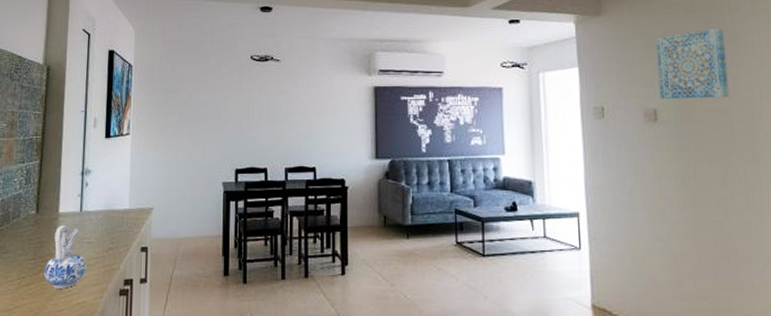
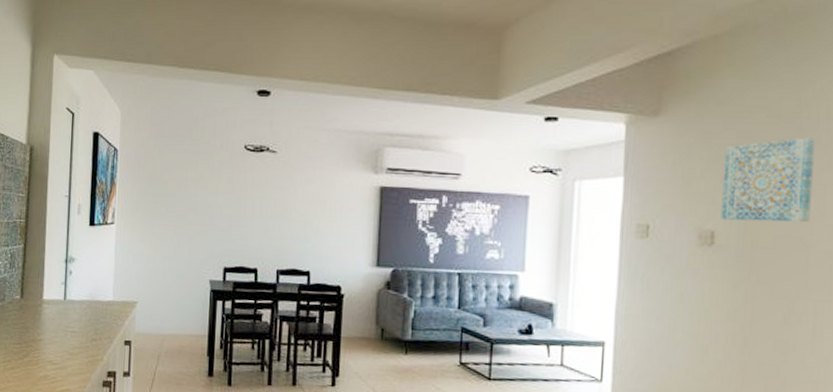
ceramic pitcher: present [44,225,87,289] -> none [29,312,71,375]

